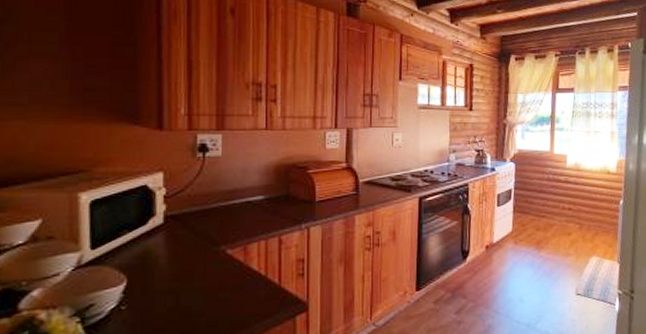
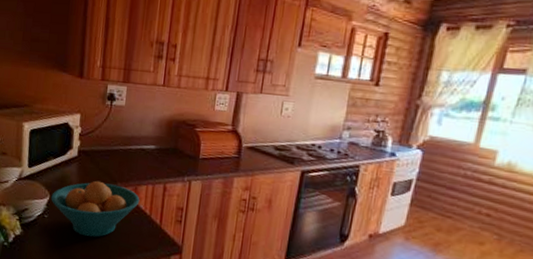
fruit bowl: none [129,248,252,321] -> present [51,180,140,238]

